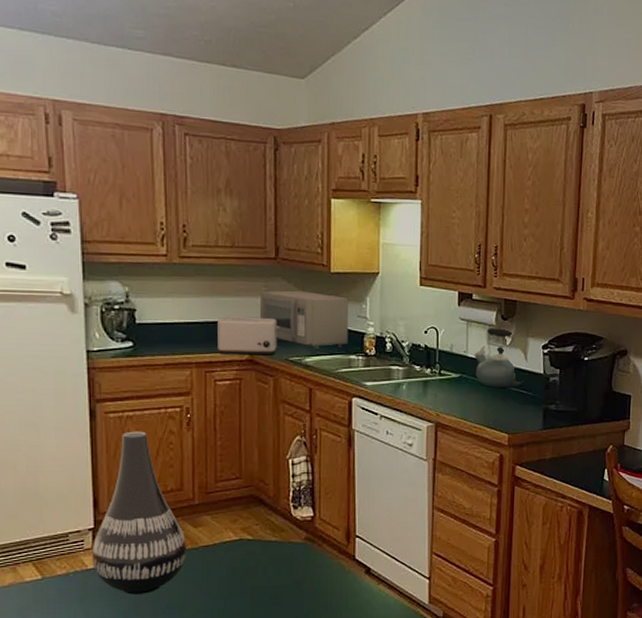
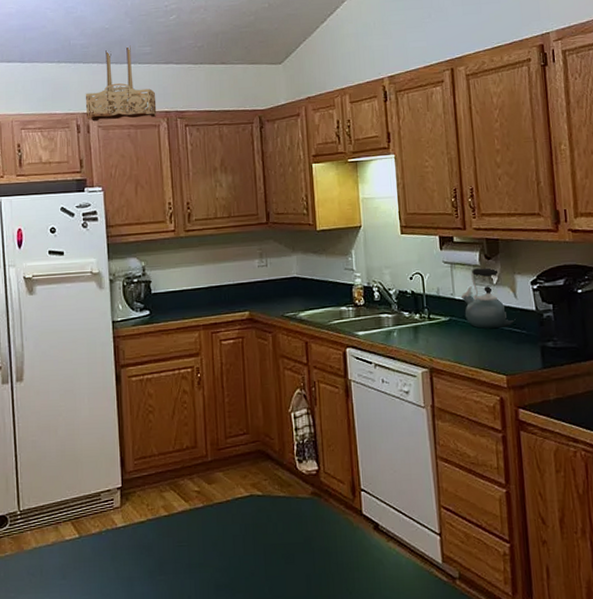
decorative basket: none [56,23,150,119] -> present [85,45,157,121]
vase: present [92,431,187,595] -> none [120,392,204,553]
toaster: present [217,317,280,356] -> none [220,278,275,316]
microwave: present [259,290,349,350] -> none [255,250,338,305]

